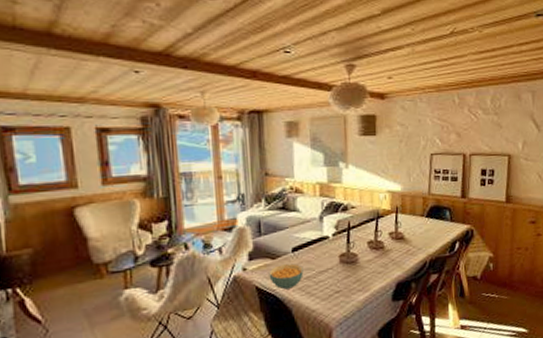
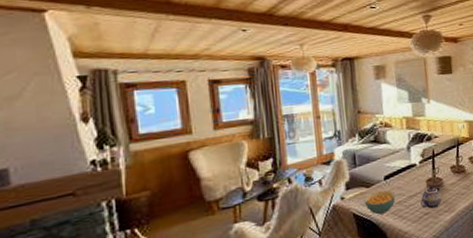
teapot: none [332,261,356,287] -> present [420,185,442,209]

